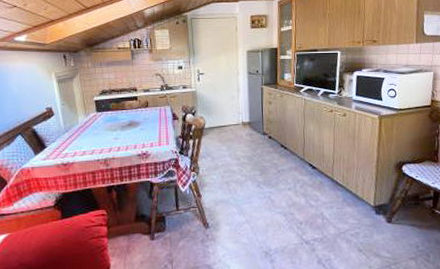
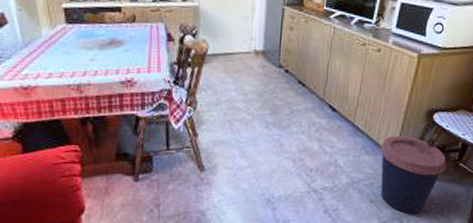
coffee cup: none [360,187,423,262] -> present [380,135,446,214]

